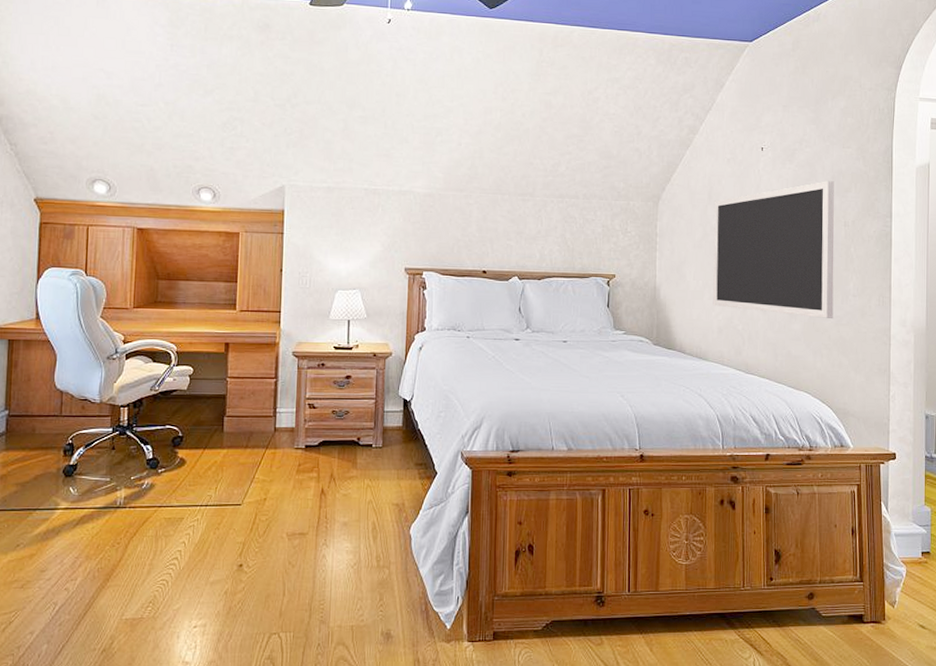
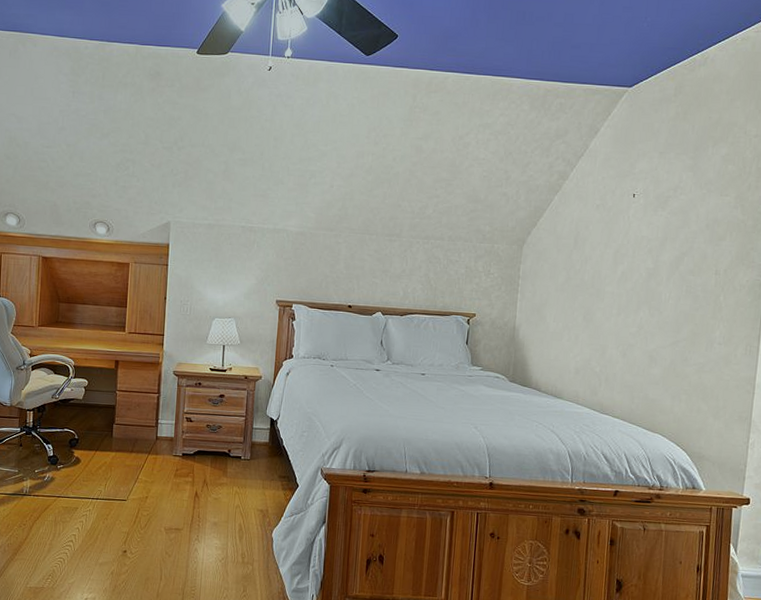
chalkboard: present [713,181,834,318] -> none [571,229,708,365]

